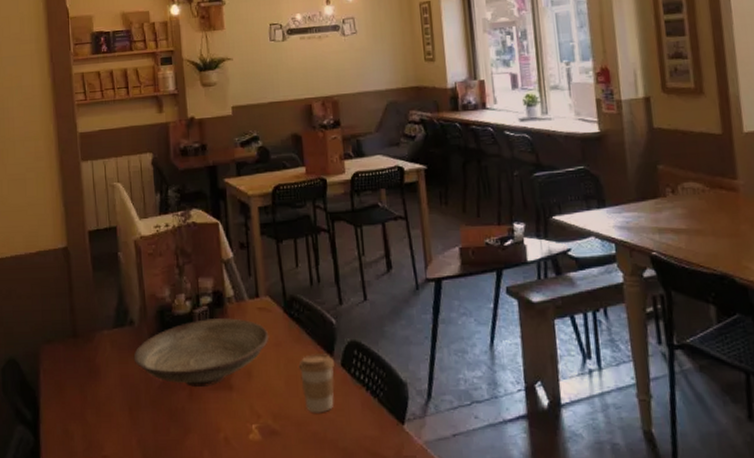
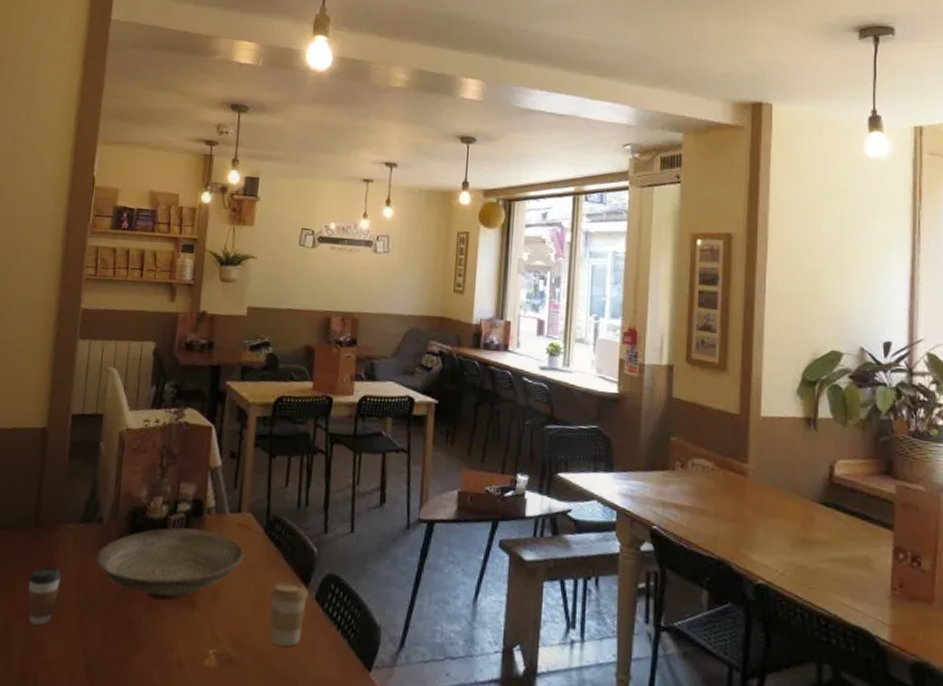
coffee cup: none [77,372,106,425] -> present [28,567,61,625]

